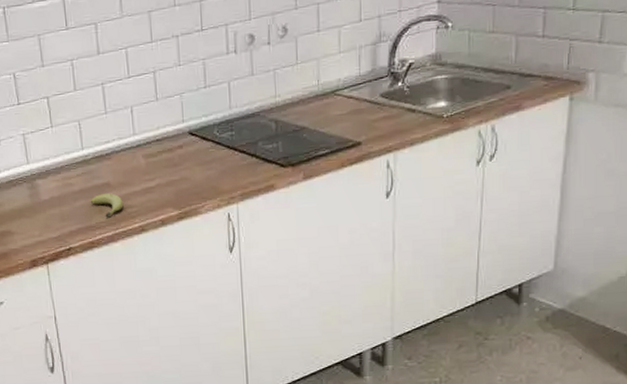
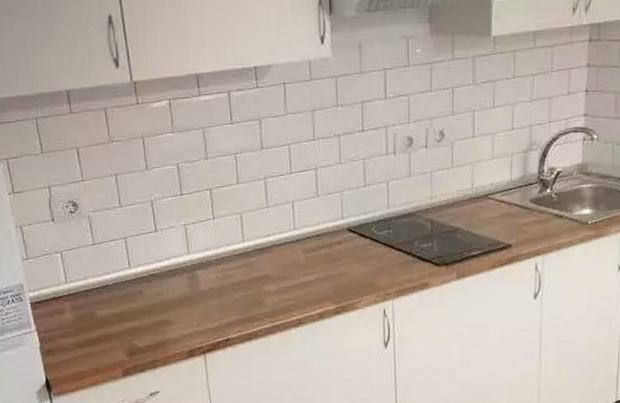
fruit: present [90,193,124,218] -> none [249,286,282,310]

